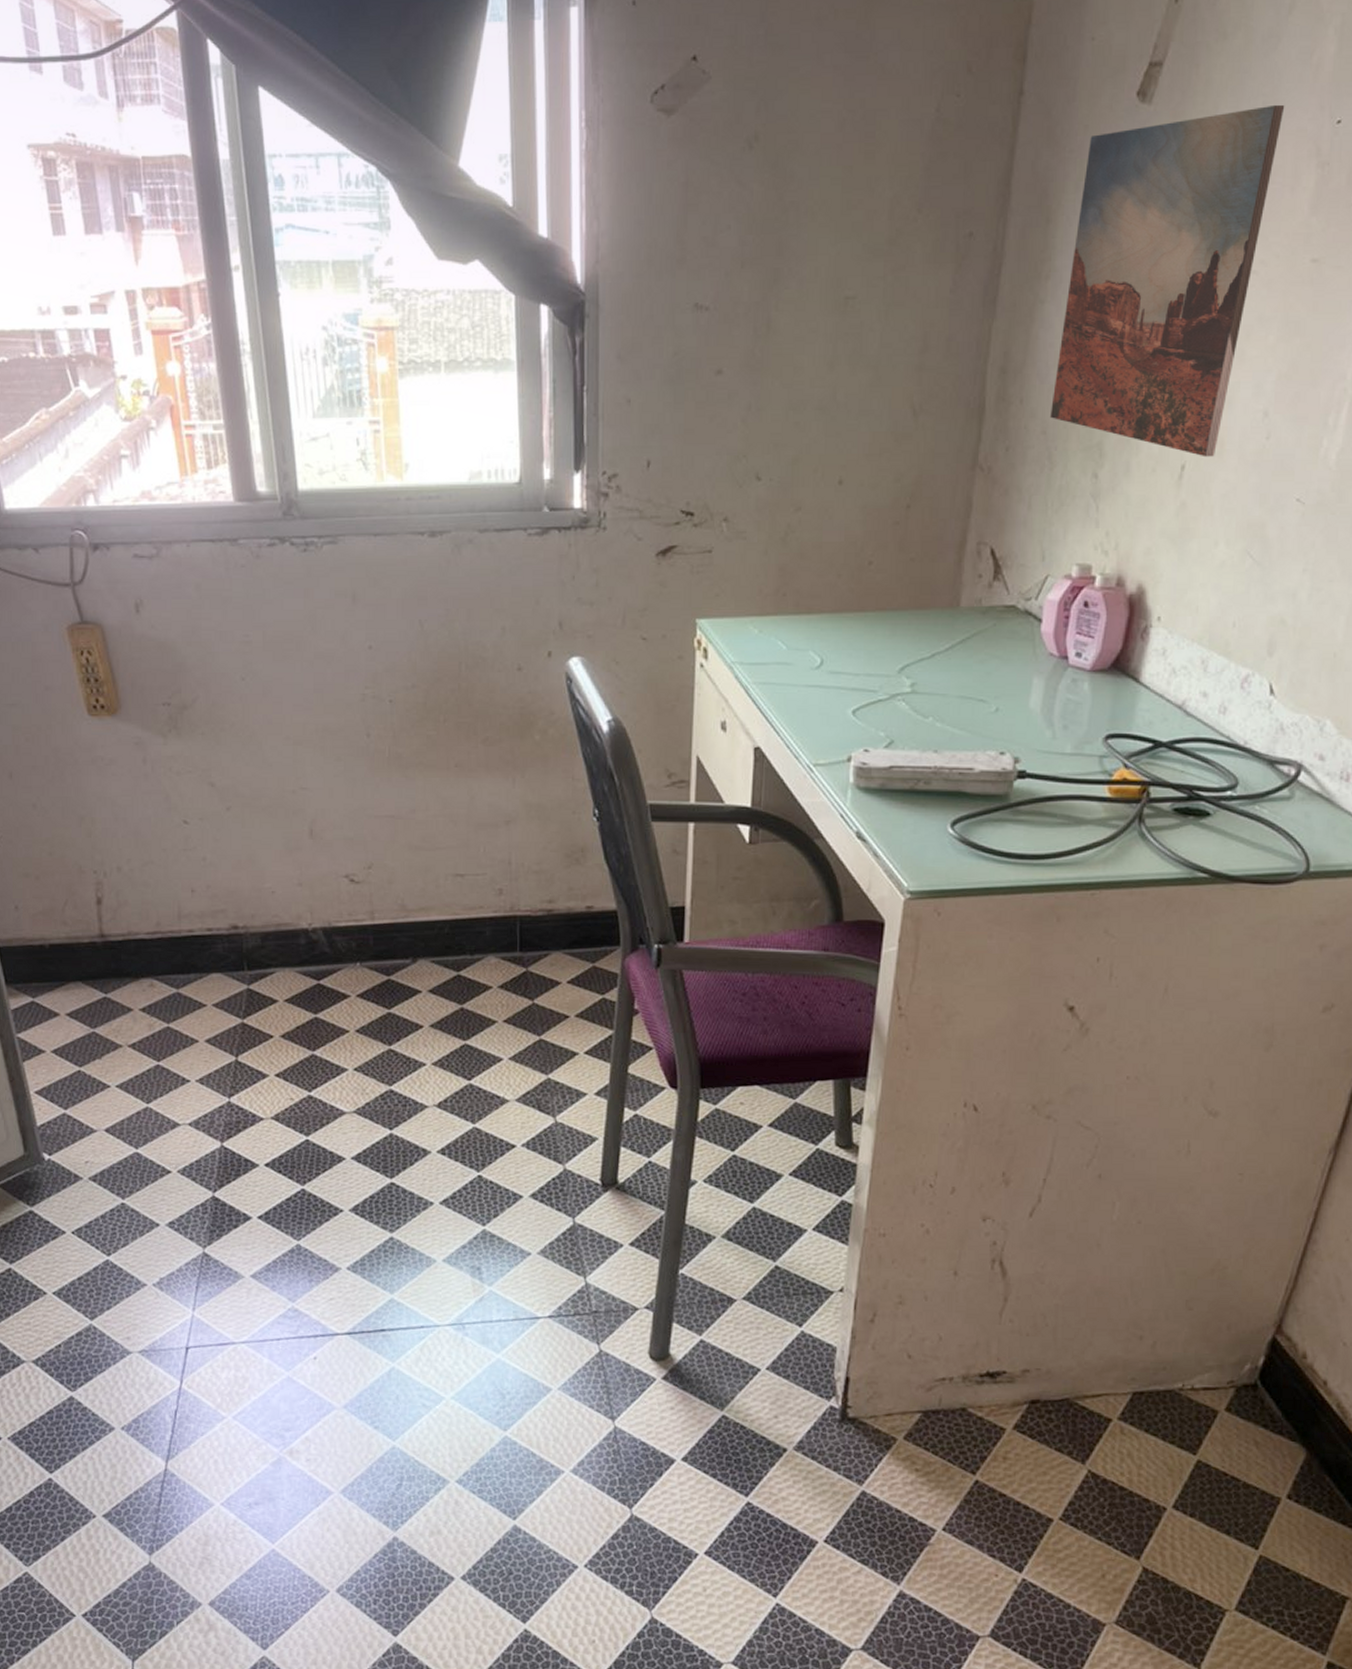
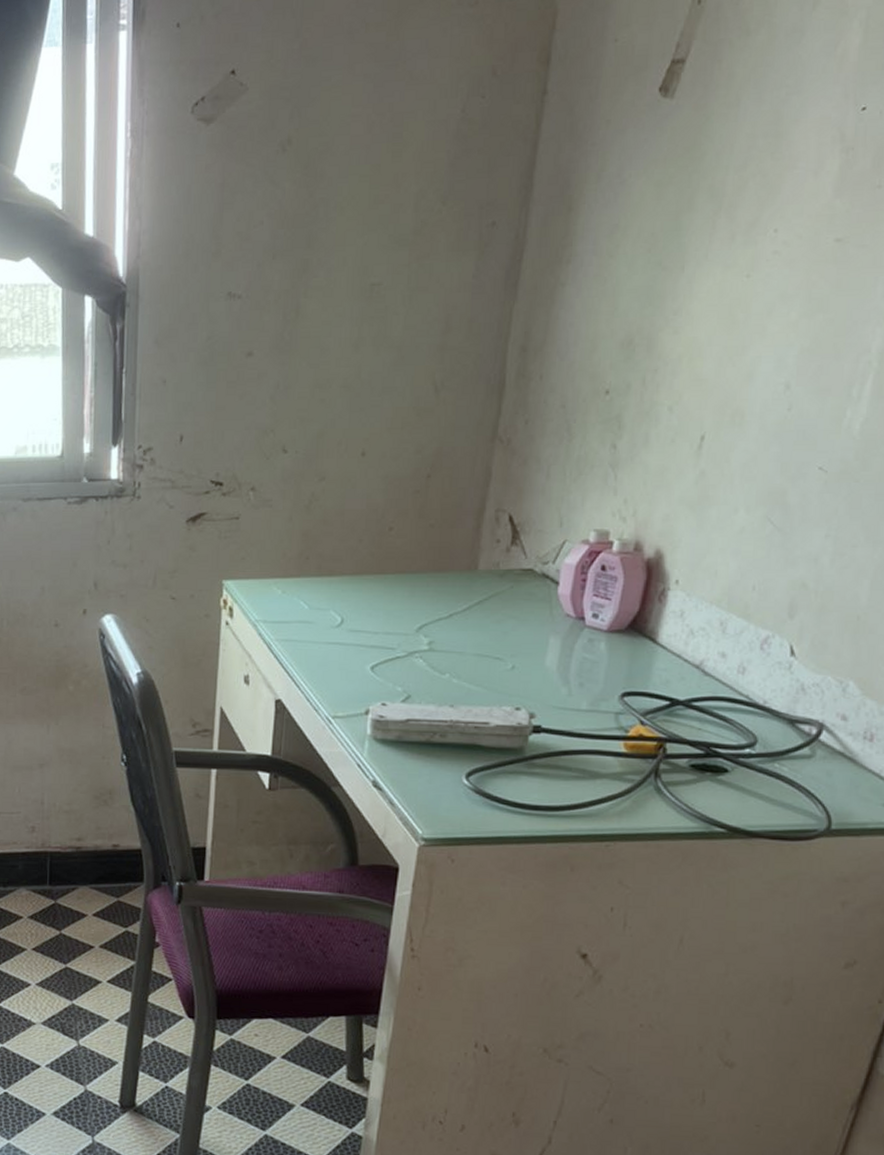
wall art: present [1049,104,1285,457] -> none [569,94,809,428]

